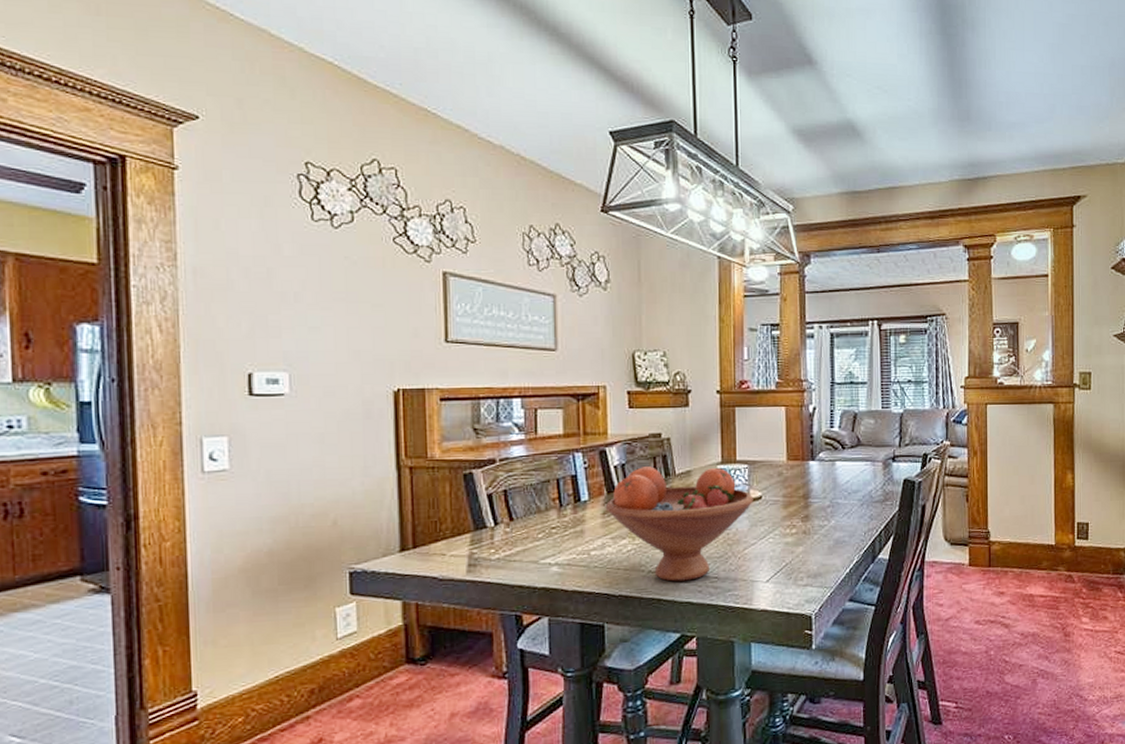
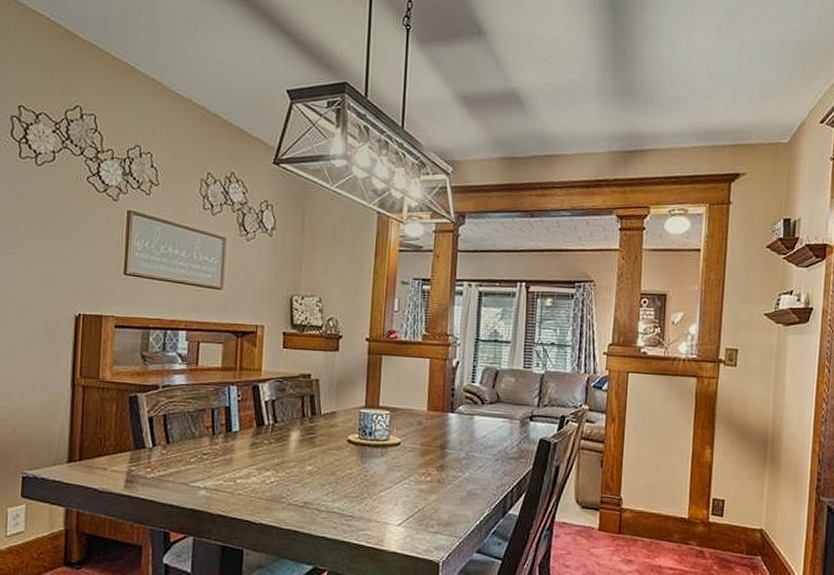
fruit bowl: present [605,465,753,582] -> none [253,403,393,517]

